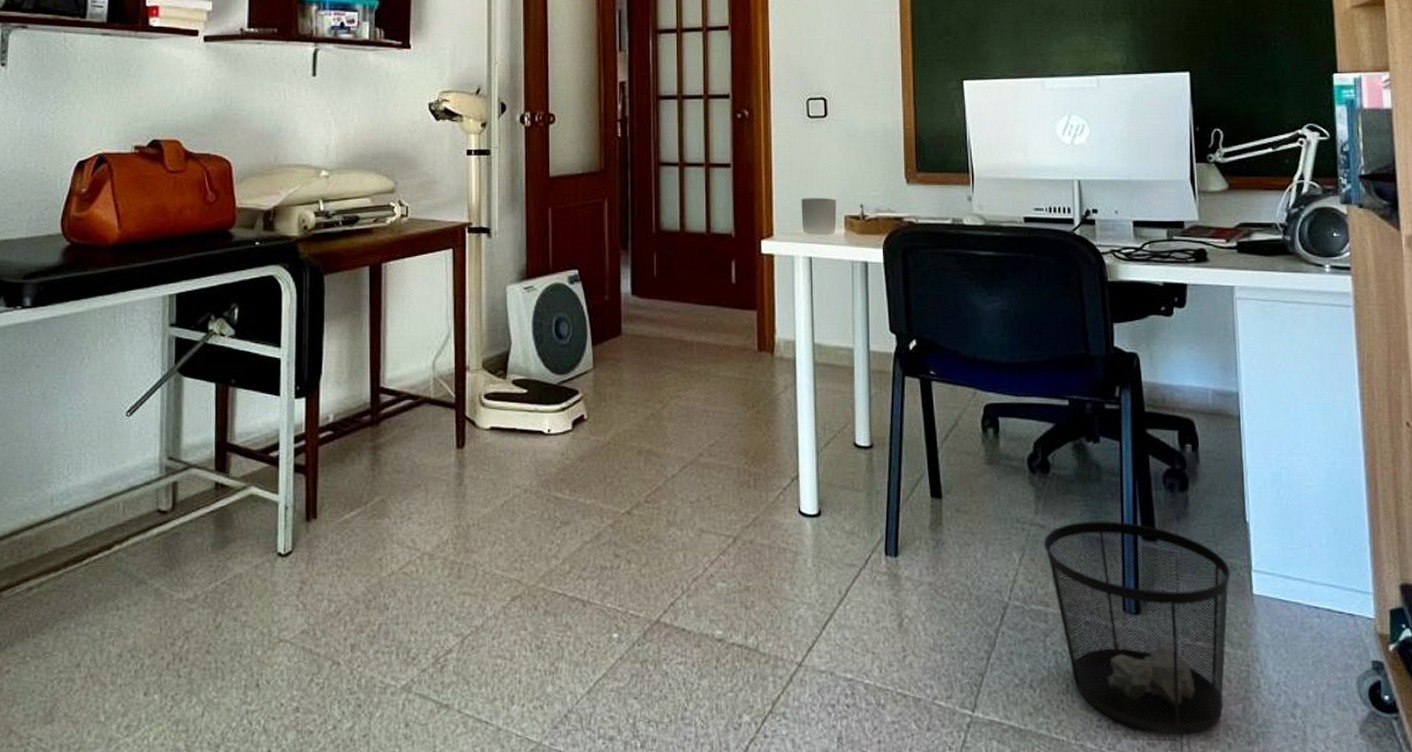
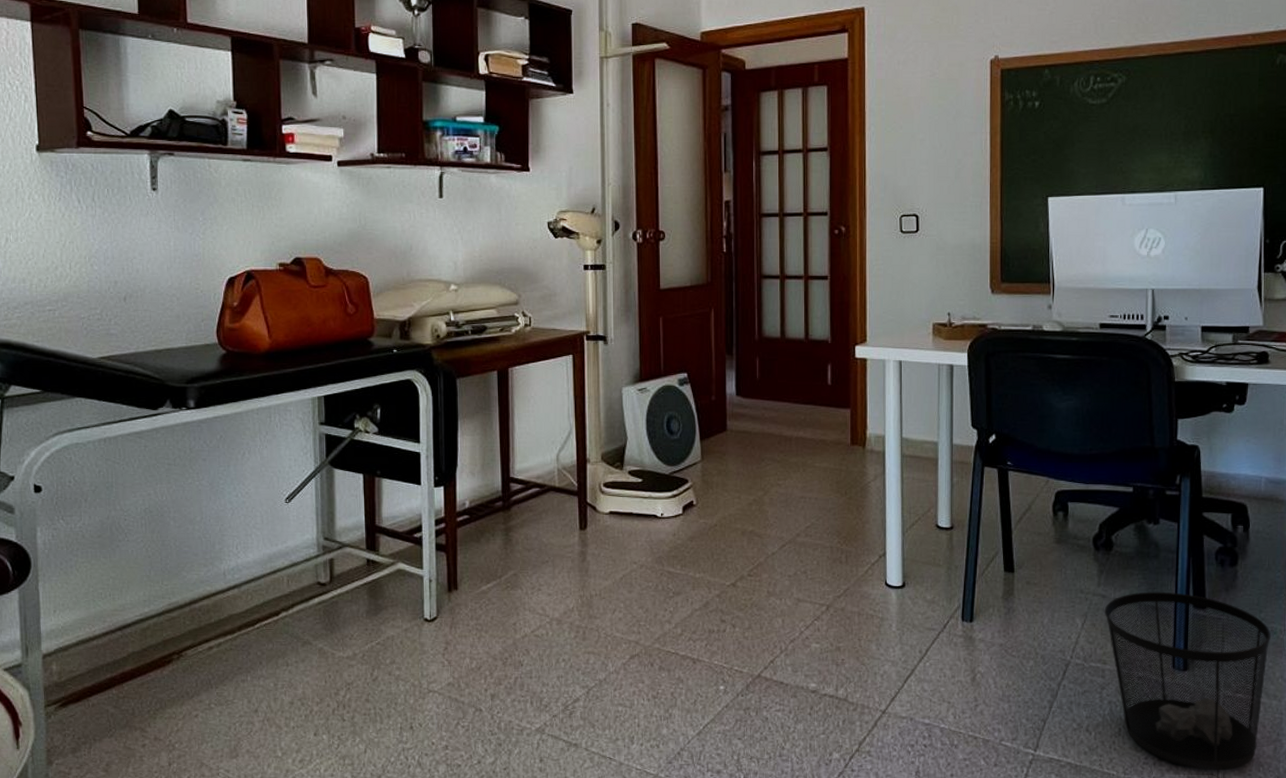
mug: present [801,198,837,235] -> none [892,307,925,341]

